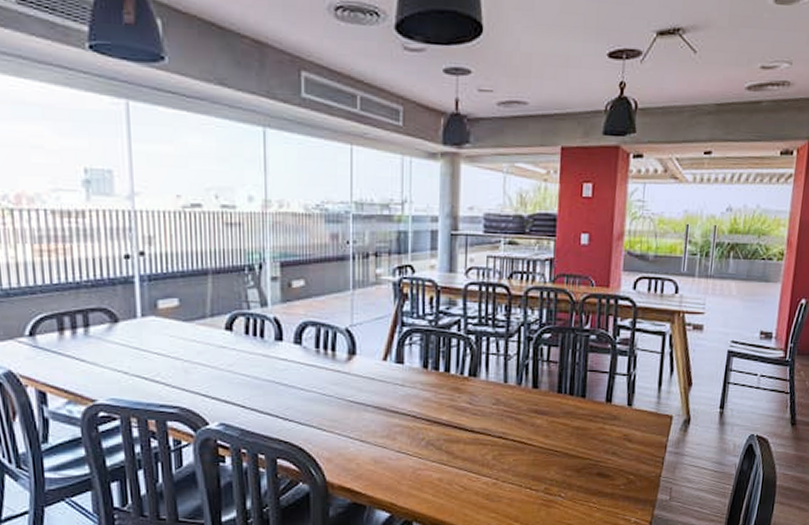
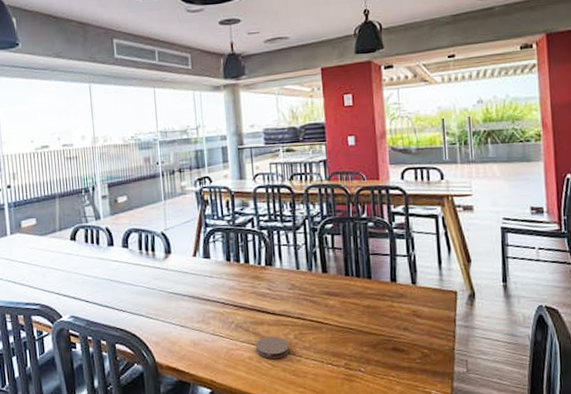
coaster: none [447,456,486,481] -> present [255,336,289,359]

